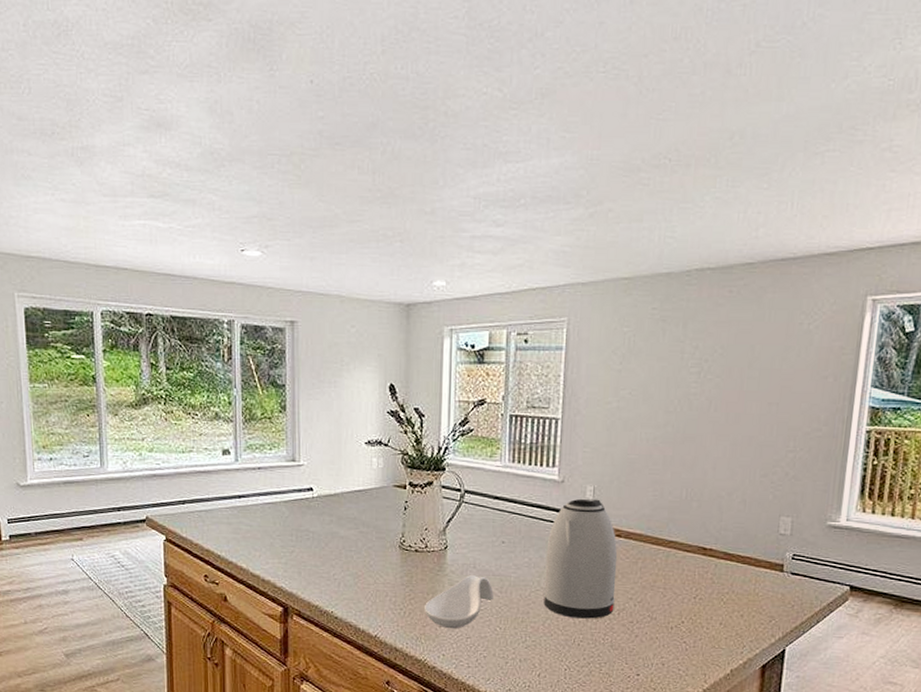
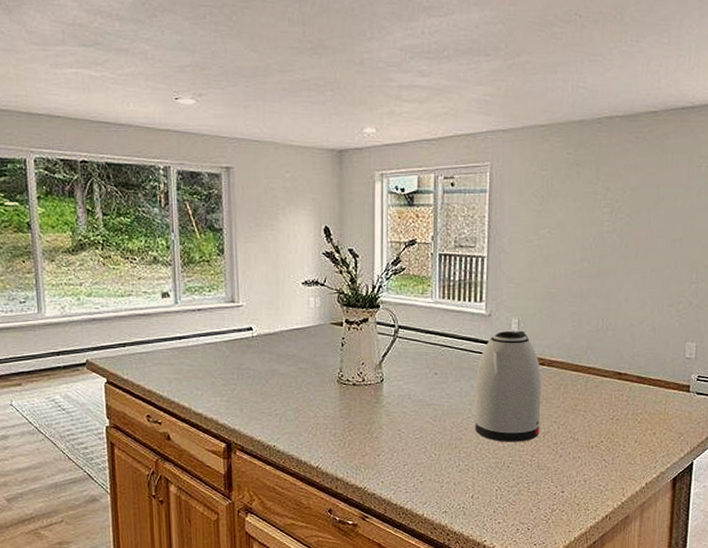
spoon rest: present [423,575,494,629] -> none [362,406,428,457]

